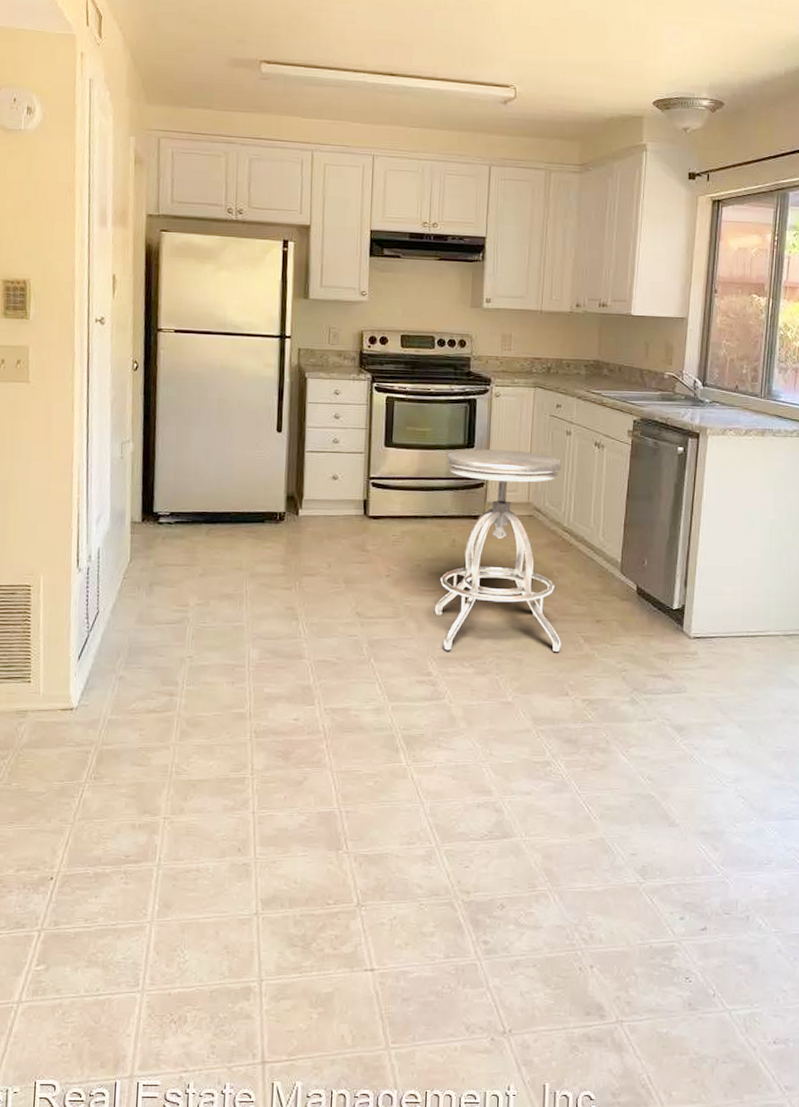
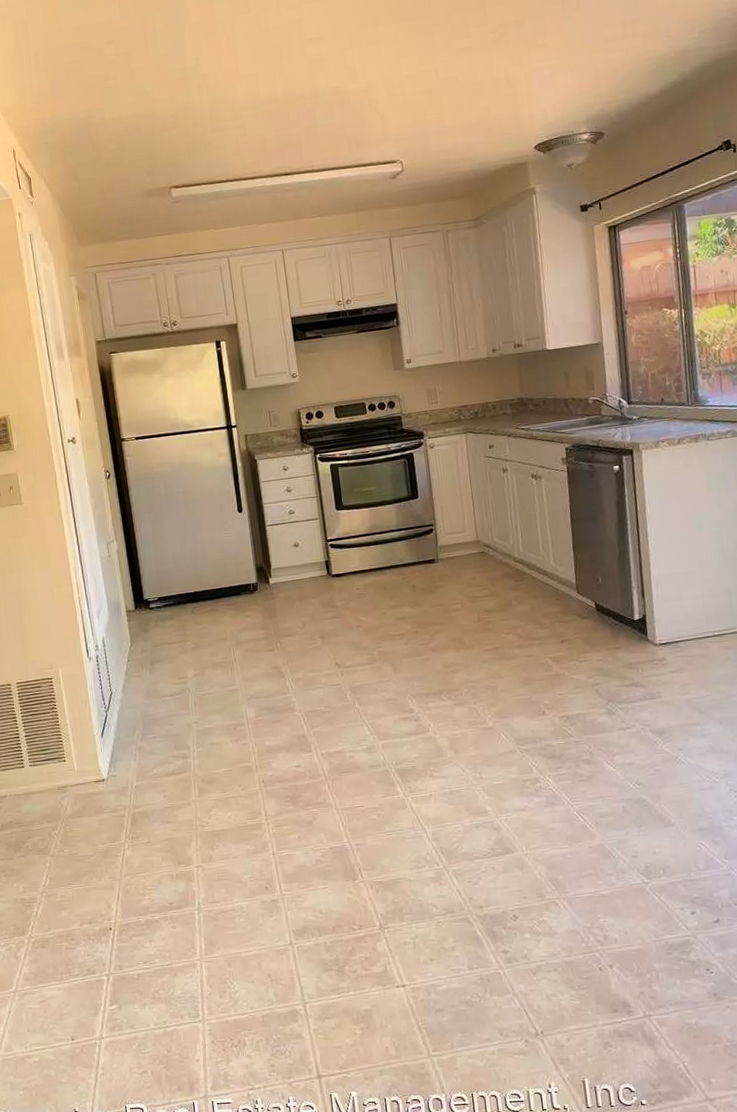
stool: present [435,449,562,652] -> none [394,493,531,688]

